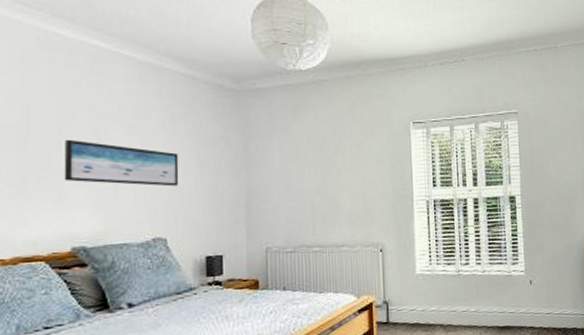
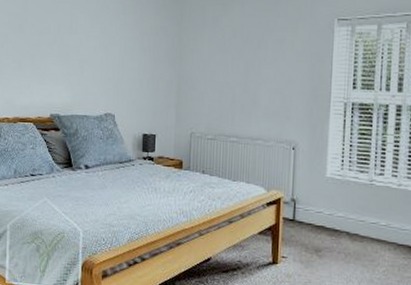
wall art: present [64,139,179,187] -> none [47,25,128,70]

